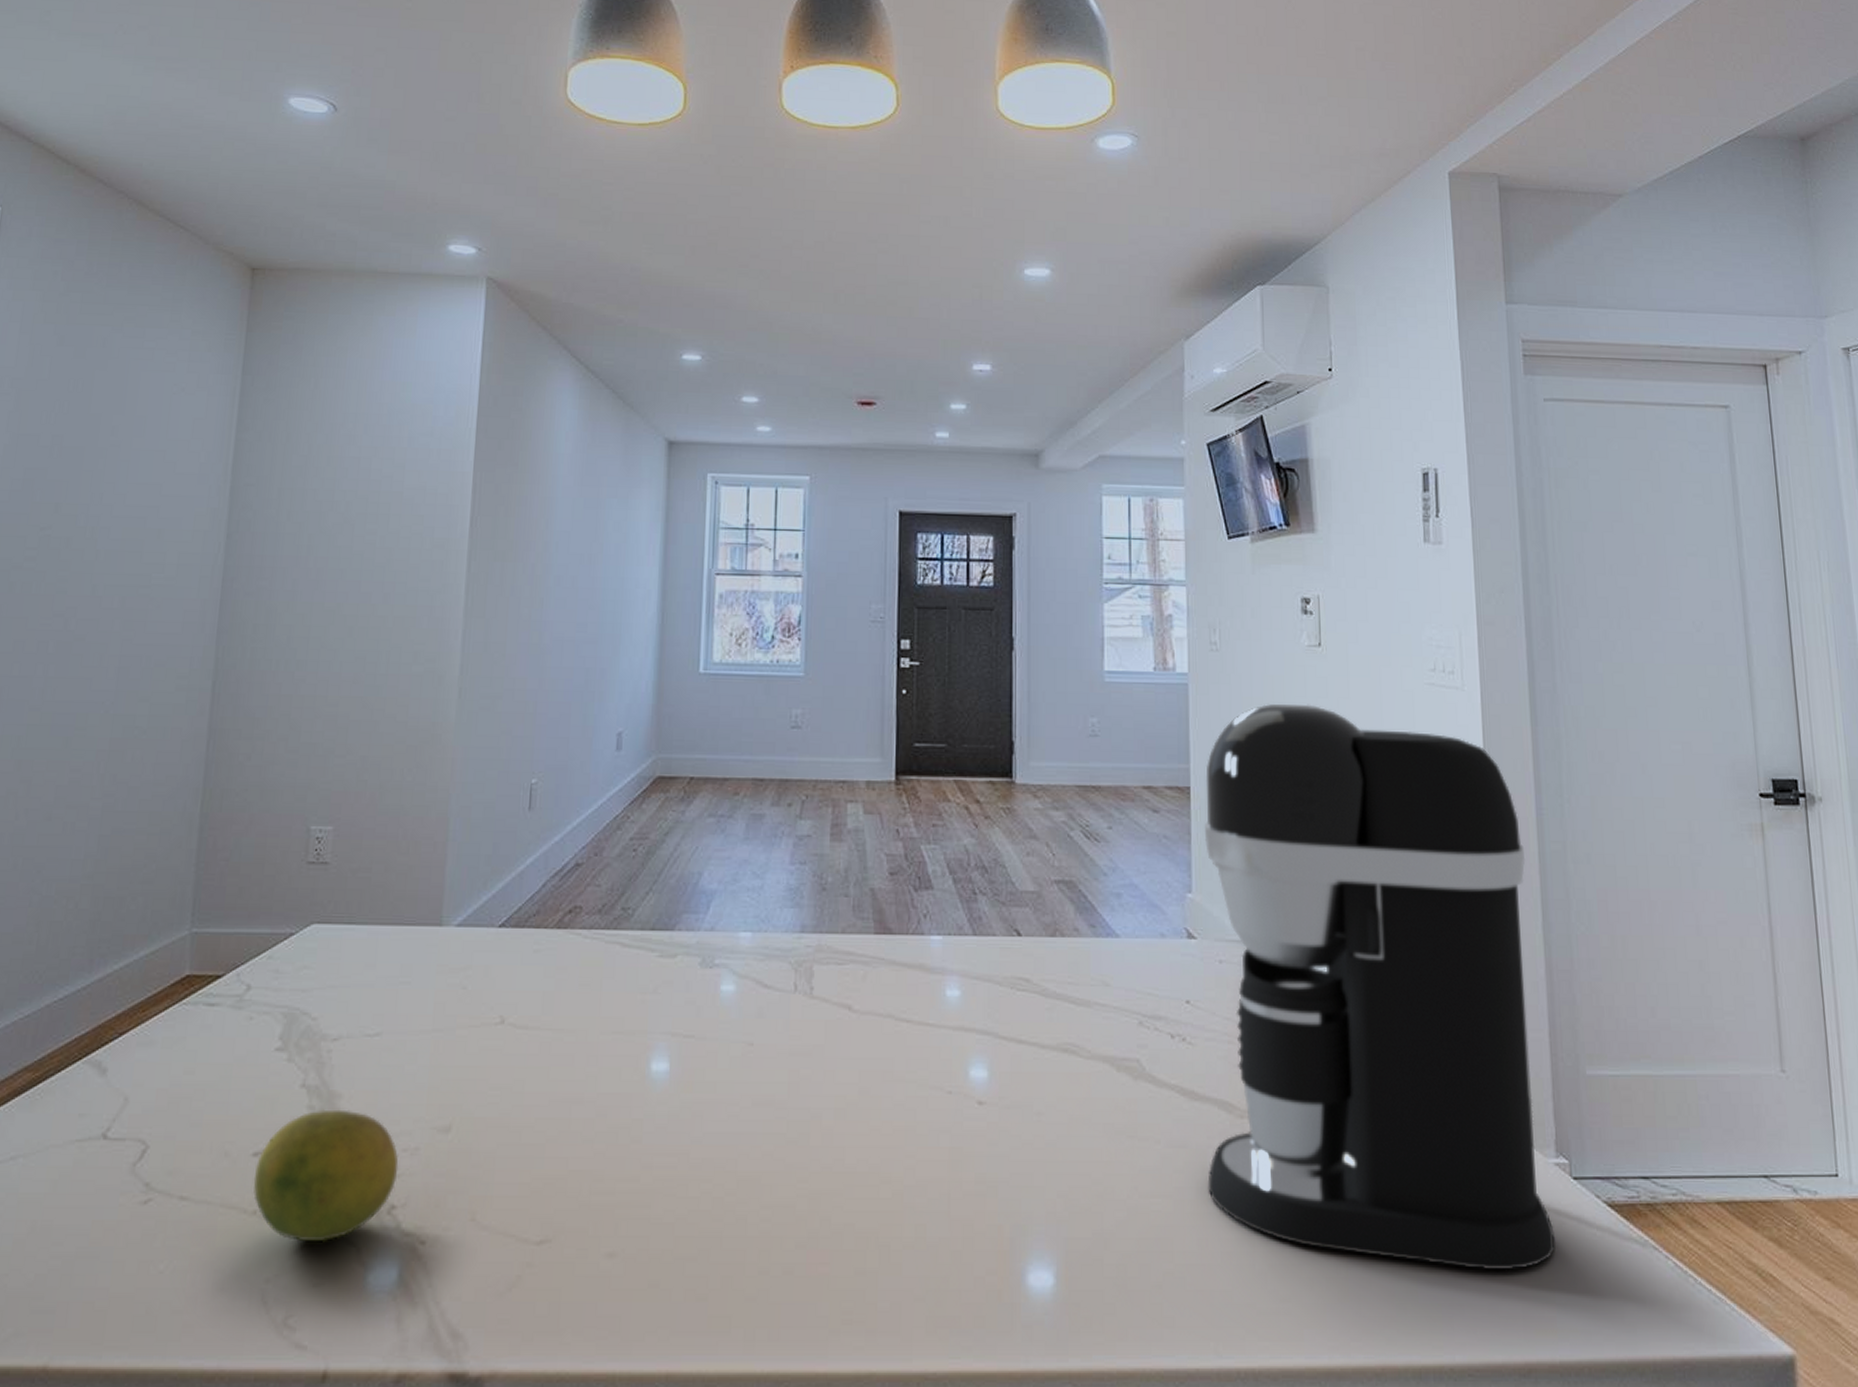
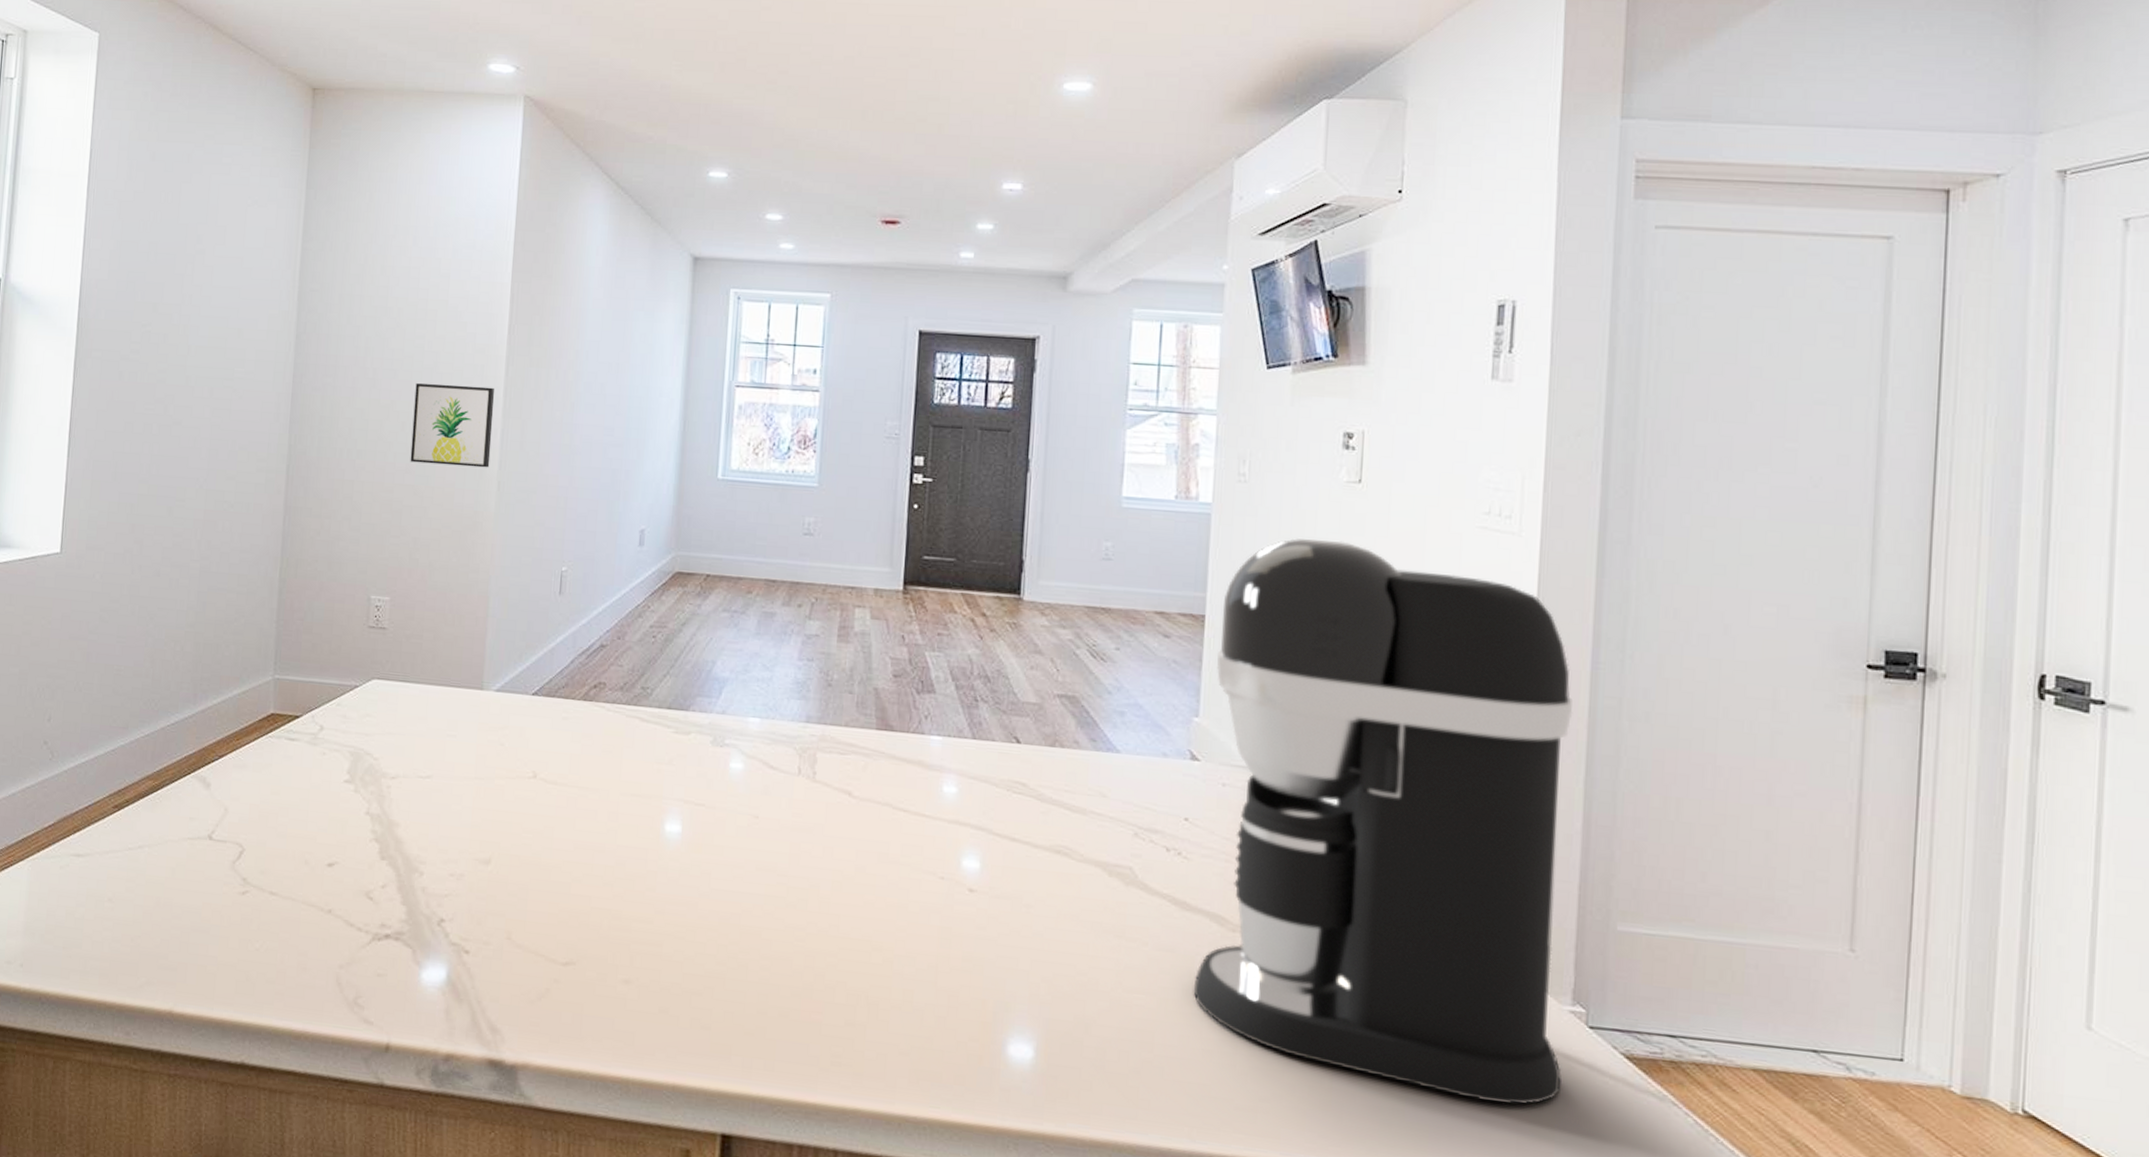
fruit: present [253,1109,399,1242] -> none [328,834,447,942]
wall art: none [358,583,456,674] -> present [410,383,495,468]

